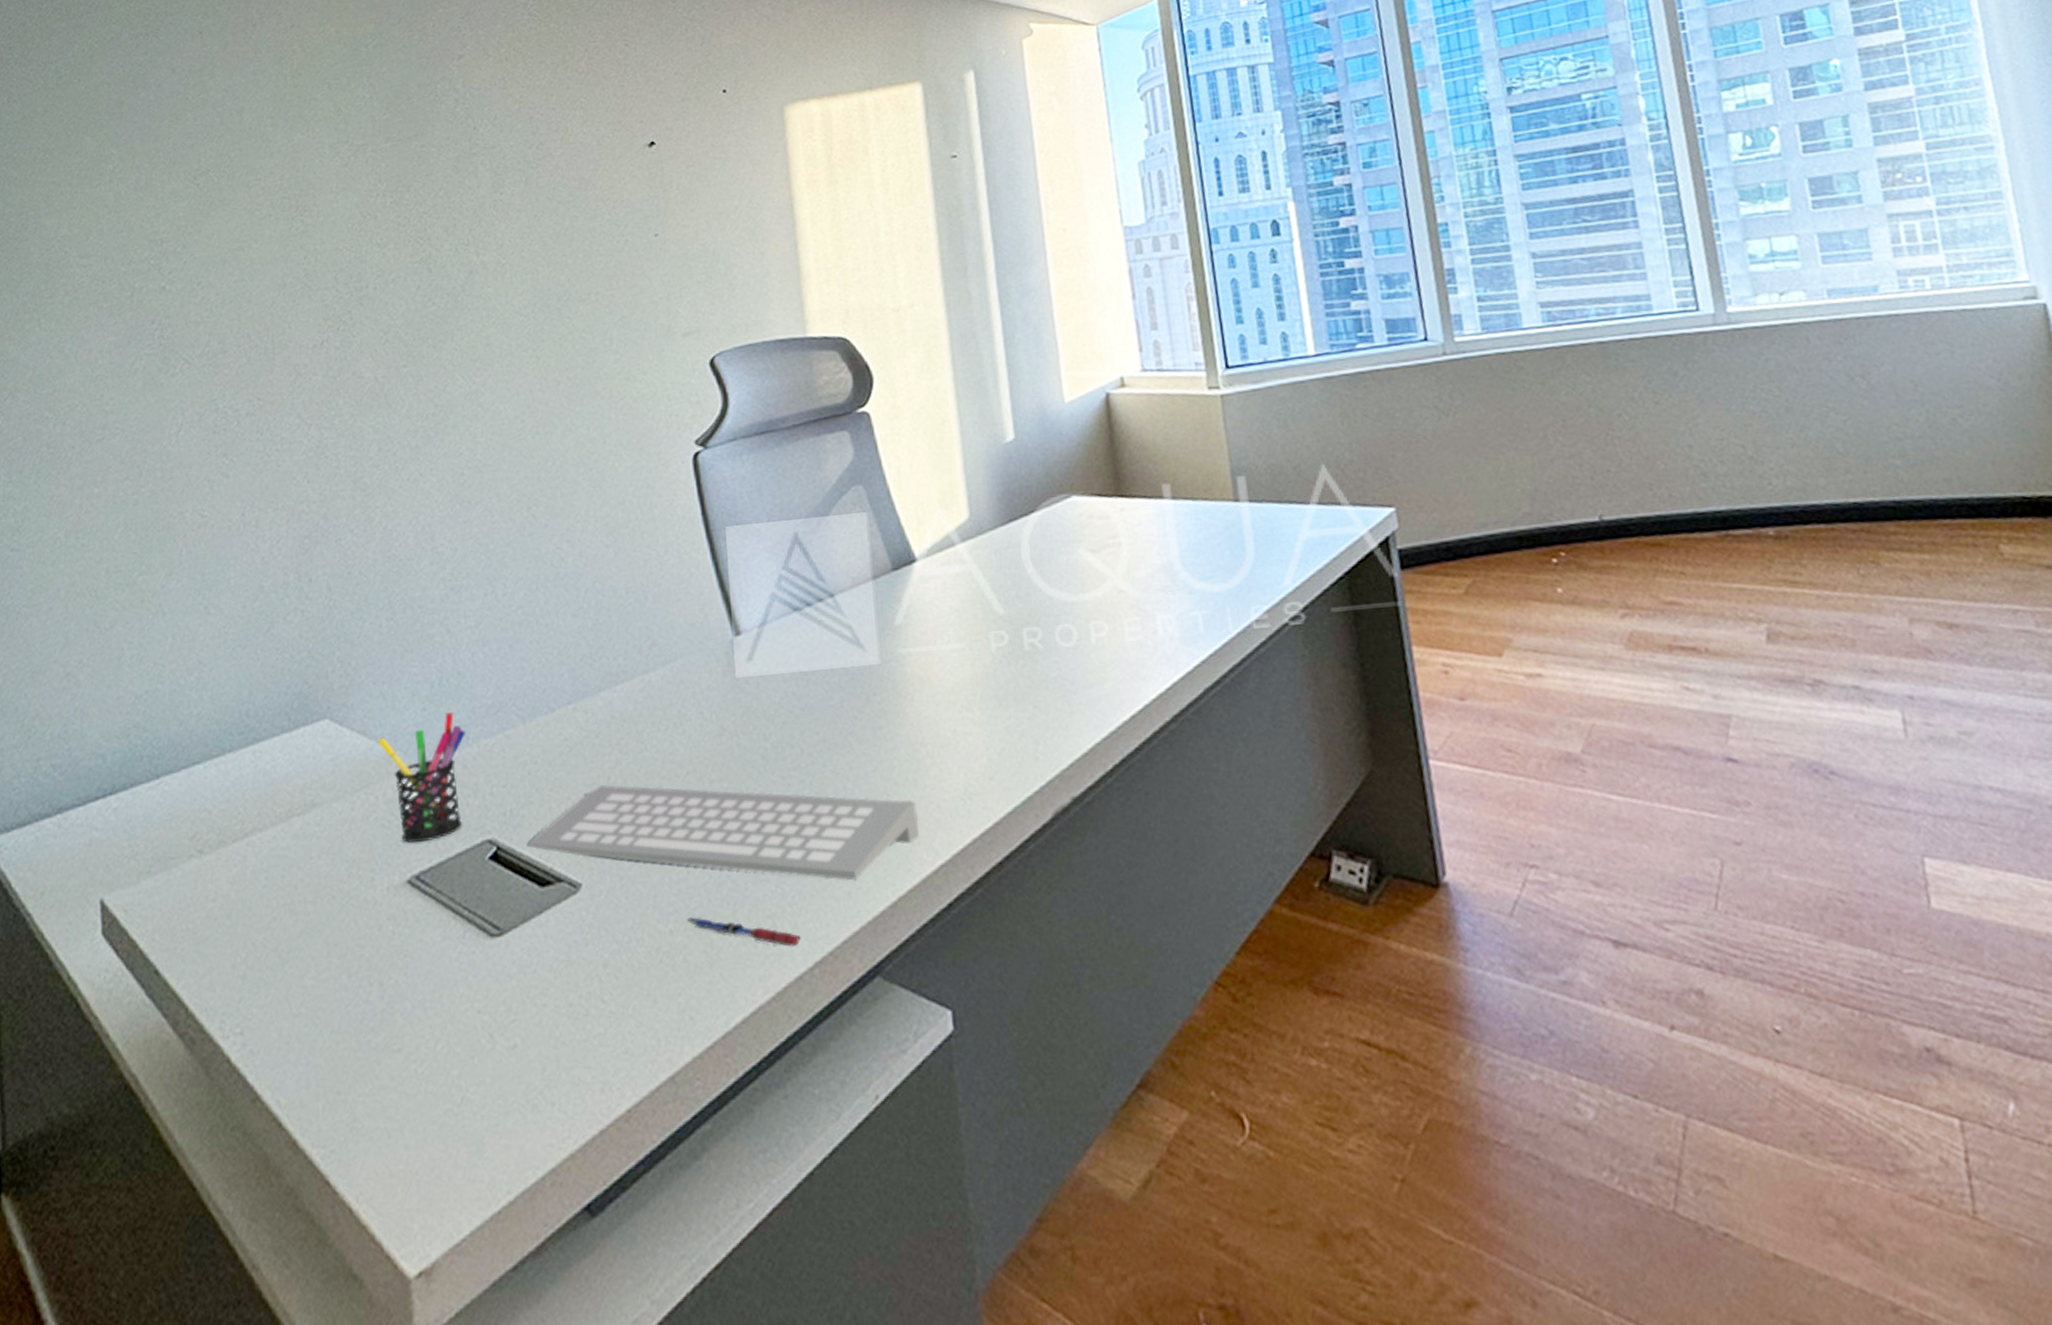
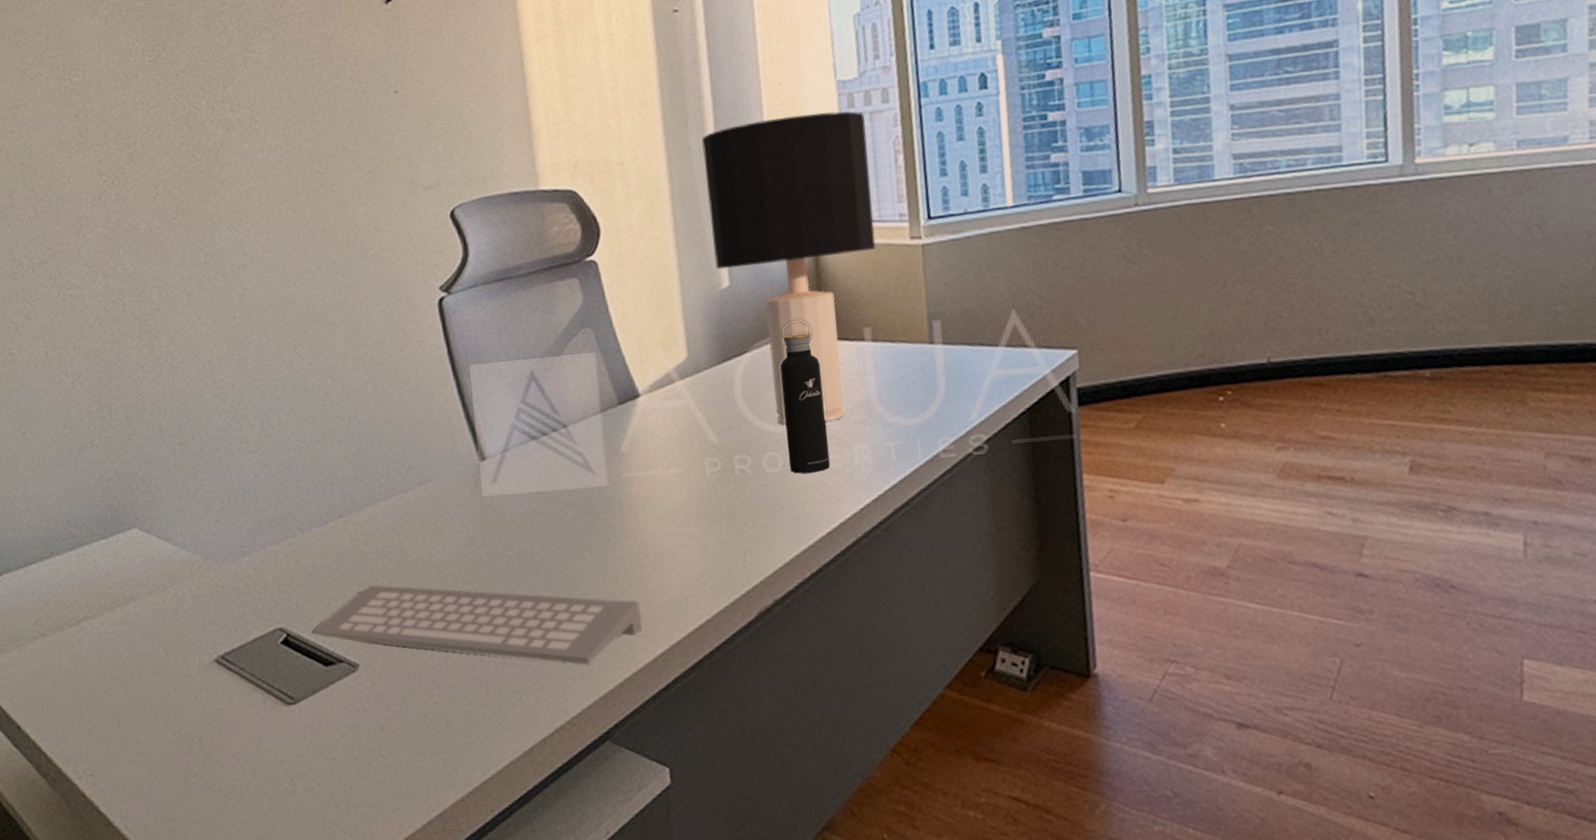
pen holder: present [377,712,465,843] -> none [179,523,257,630]
pen: present [687,917,801,947] -> none [448,692,543,717]
desk lamp: none [982,257,1172,592] -> present [701,111,876,424]
water bottle: none [1071,475,1131,648] -> present [779,319,830,474]

